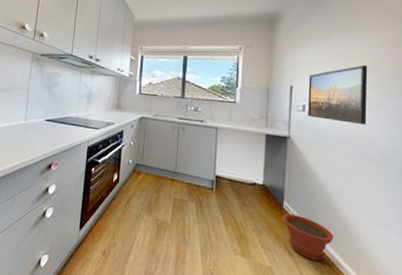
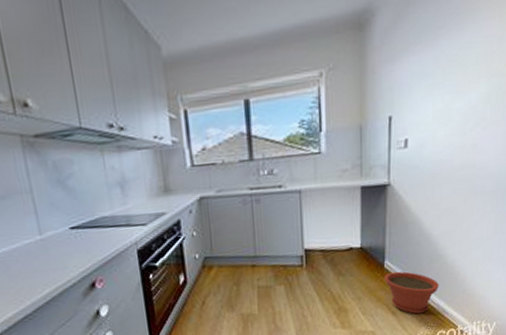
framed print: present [308,65,368,125] -> none [411,70,485,154]

